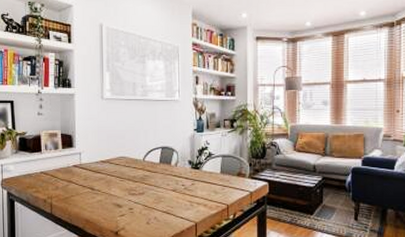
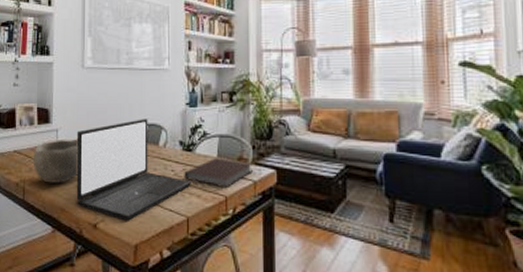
bowl: none [58,162,100,199] -> present [32,140,78,183]
laptop: none [98,142,199,228] -> present [76,119,191,221]
notebook: none [193,174,249,199] -> present [184,158,253,189]

